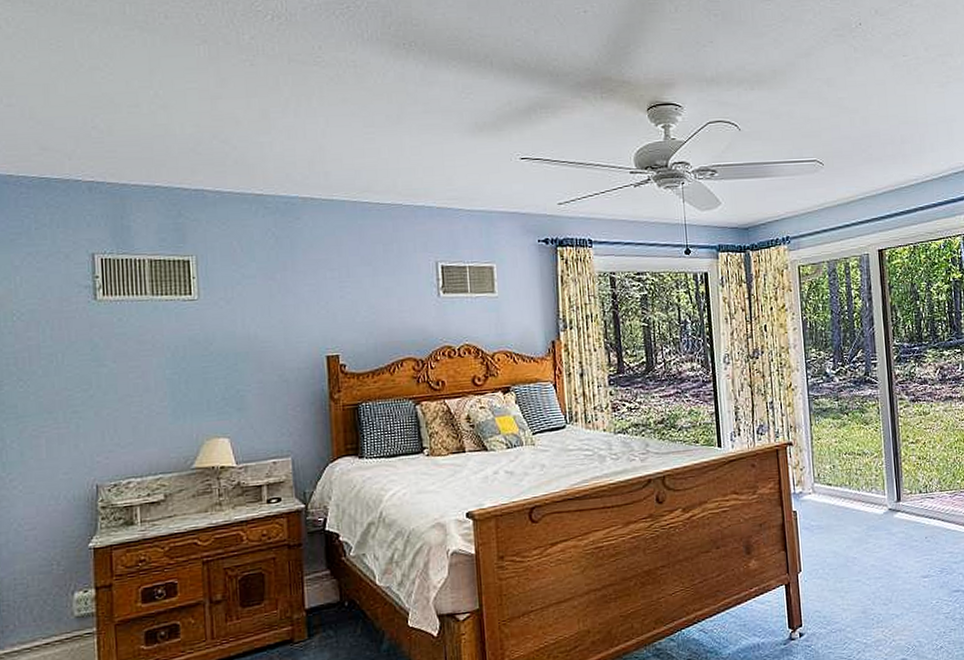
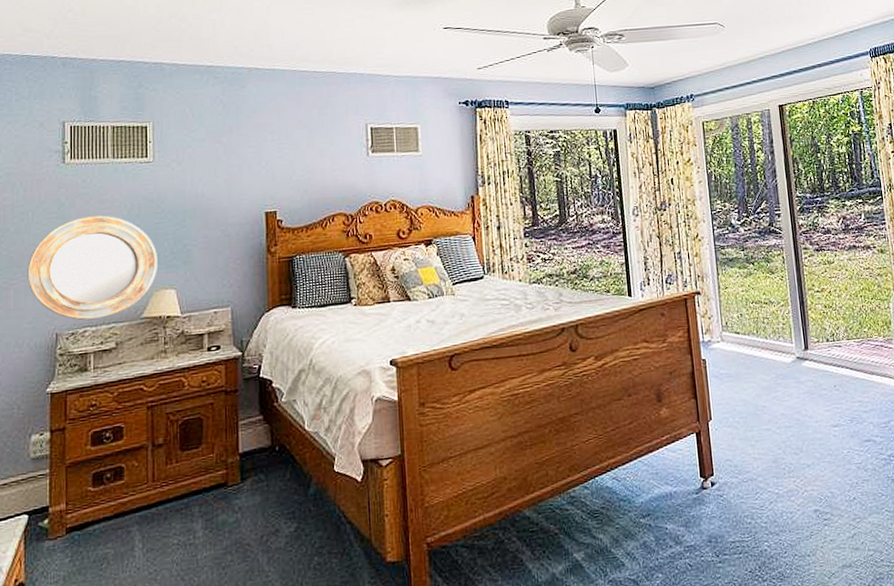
home mirror: none [59,358,208,471] -> present [27,215,157,320]

